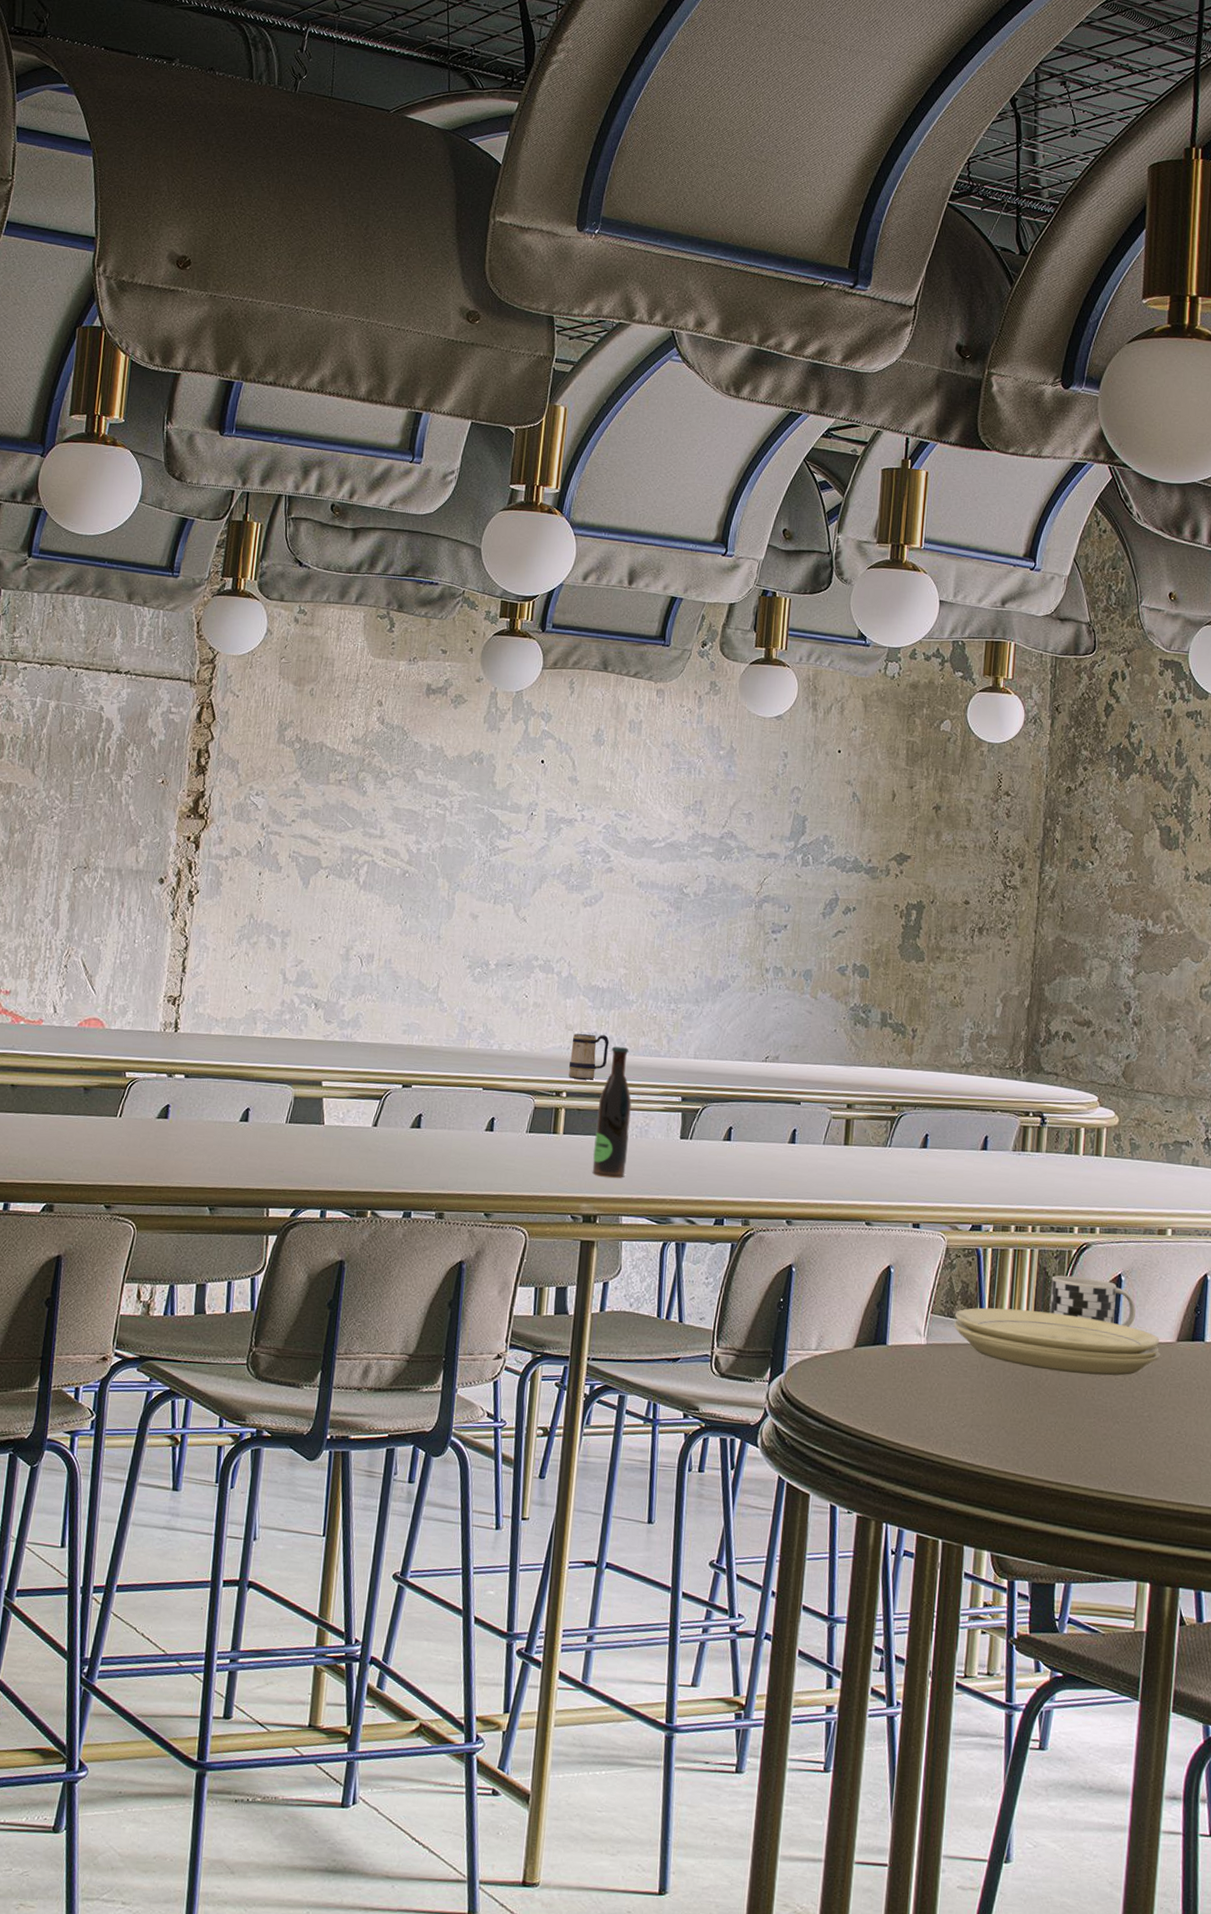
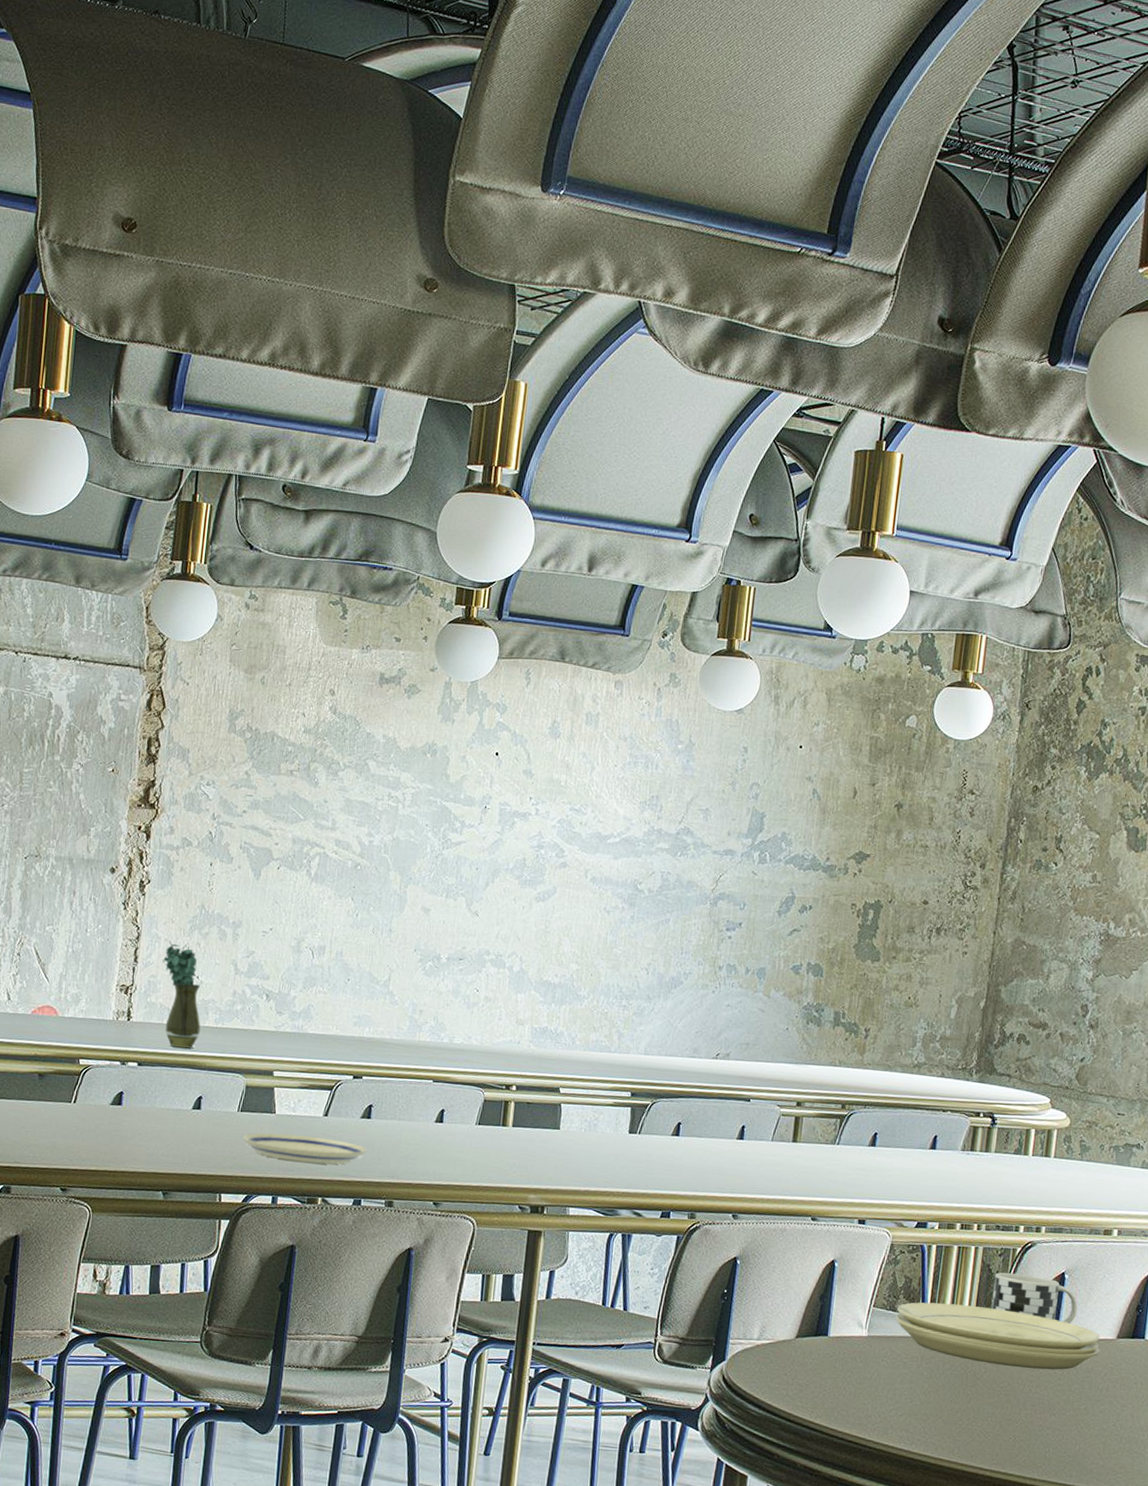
vase: none [211,950,249,1060] -> present [163,941,201,1049]
plate: none [290,1144,417,1176] -> present [242,1133,367,1164]
beer mug: present [568,1033,610,1080] -> none [518,1028,560,1074]
bottle: present [592,1046,632,1179] -> none [540,1041,581,1171]

